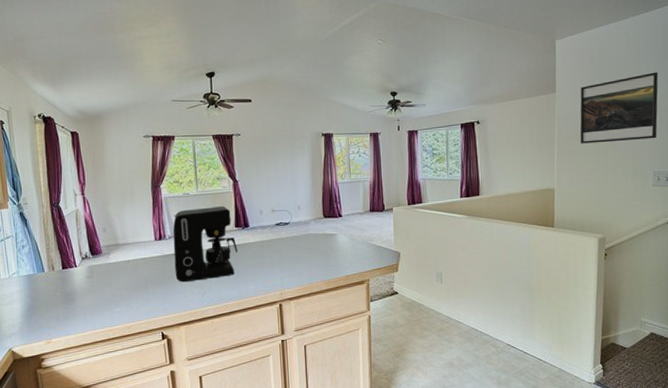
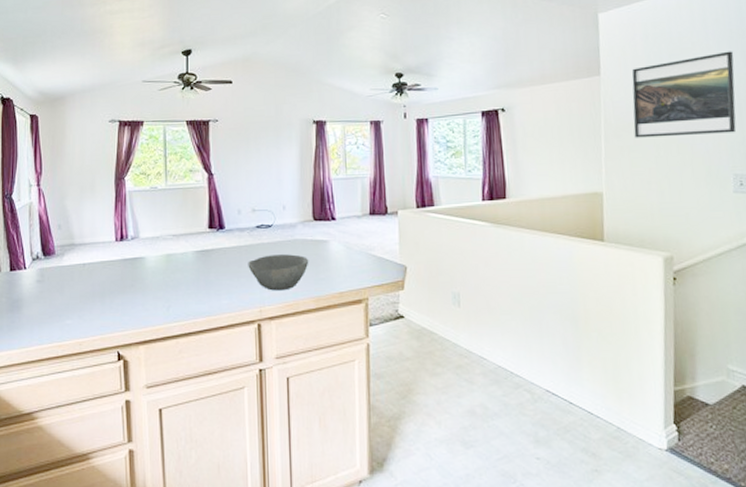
coffee maker: present [173,206,238,283] -> none [136,203,210,293]
bowl: none [270,246,321,277] -> present [248,254,309,291]

